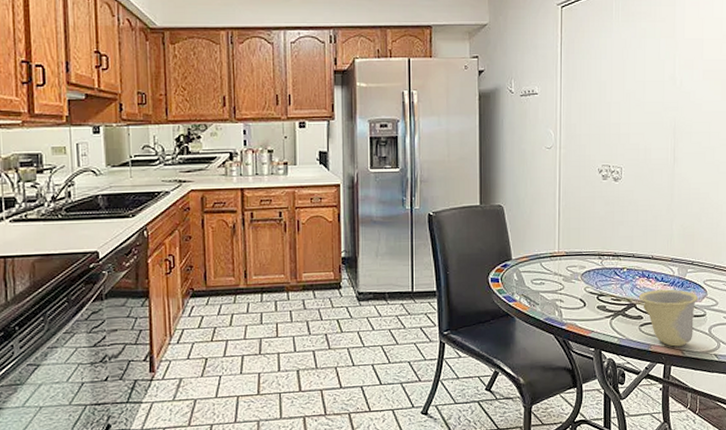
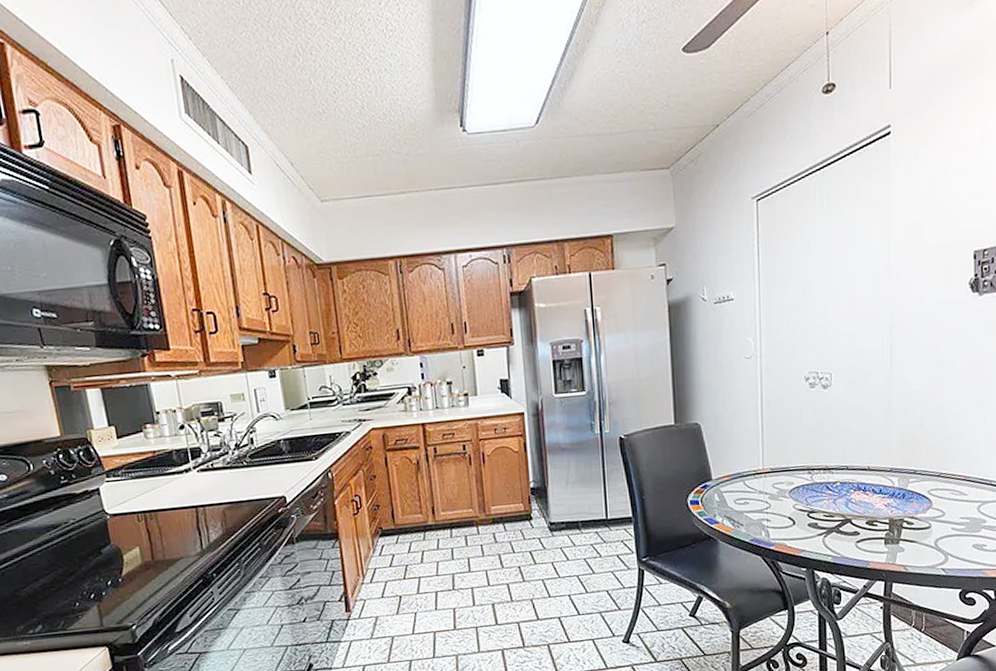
cup: present [638,289,699,347] -> none [854,501,923,562]

